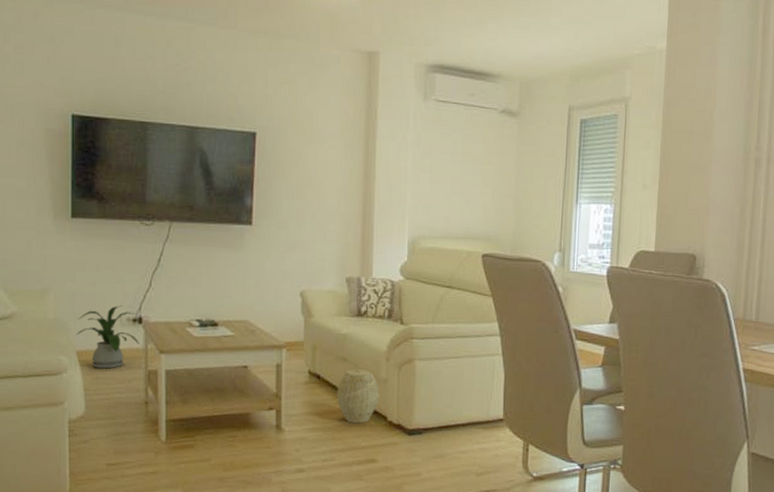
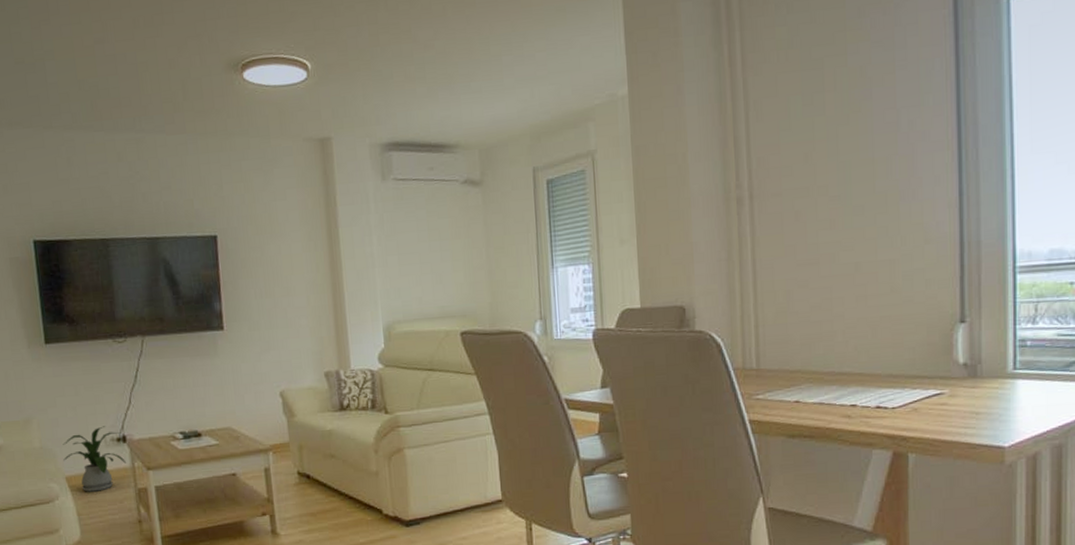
woven basket: present [337,369,379,424] -> none [328,464,372,521]

